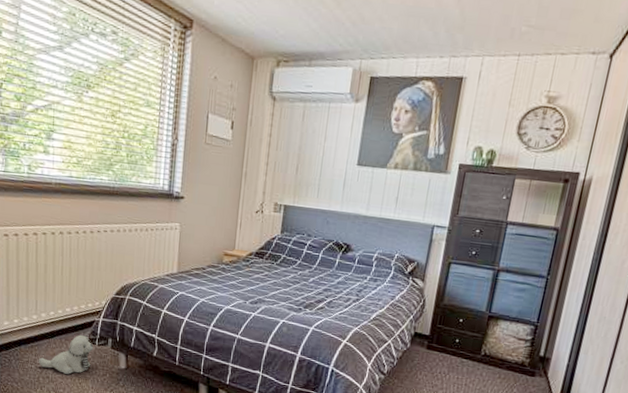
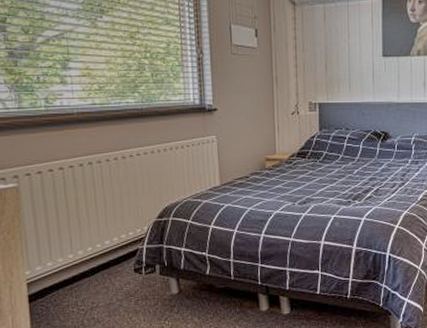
plush toy: present [38,335,93,374] -> none [80,266,140,311]

